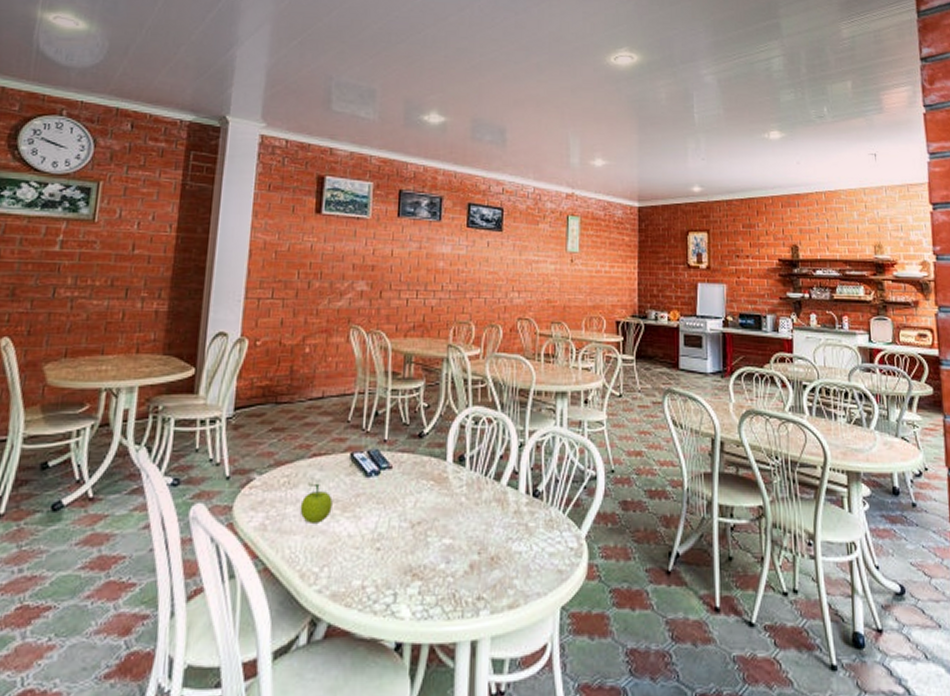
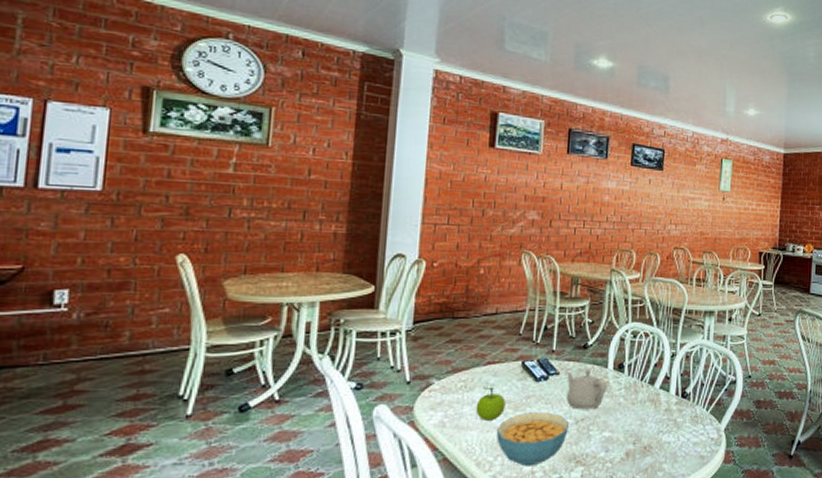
cereal bowl: none [322,513,405,580] -> present [496,412,570,467]
teapot: none [399,461,446,511] -> present [565,369,607,410]

